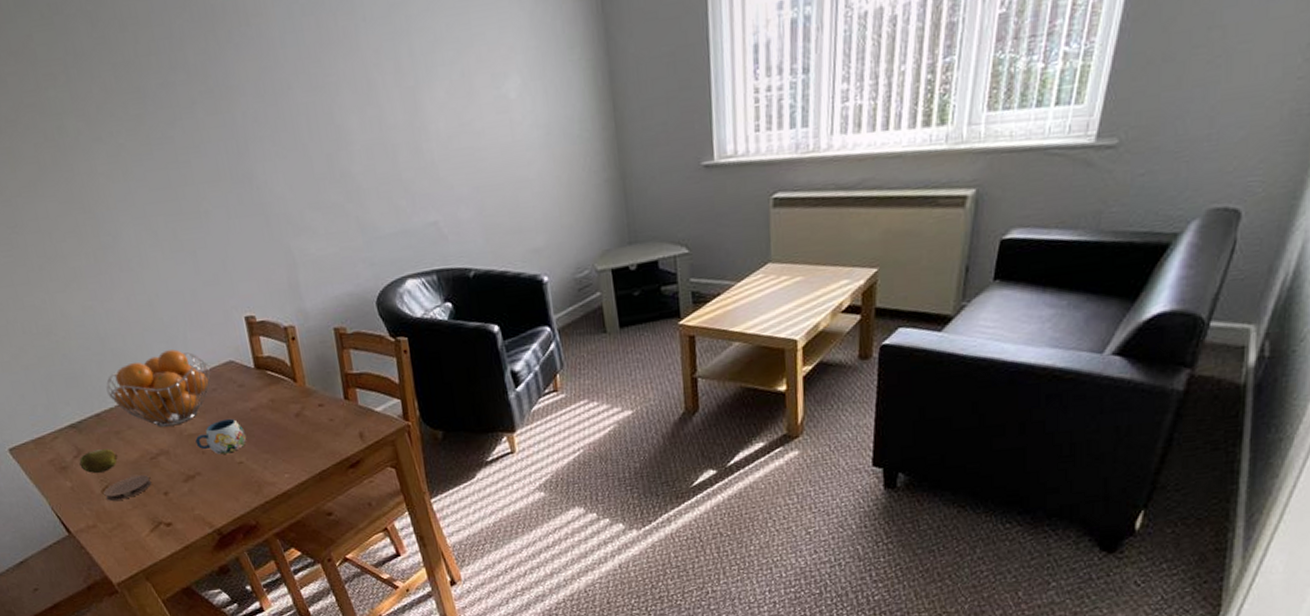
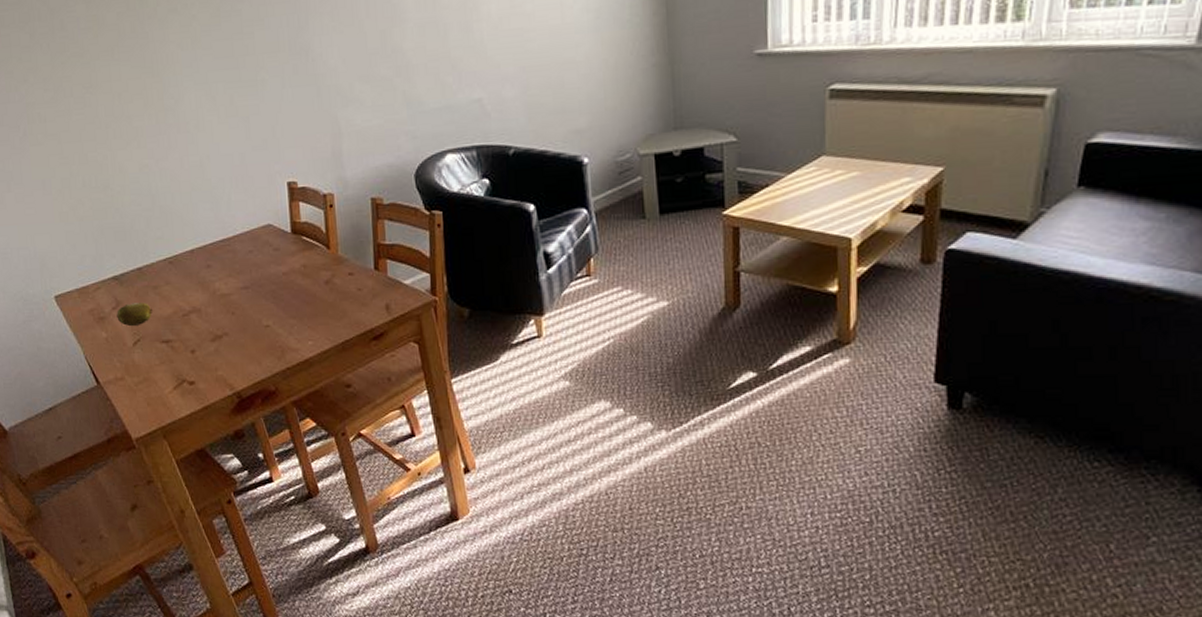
coaster: present [104,475,152,502] -> none [135,331,181,356]
fruit basket: present [106,349,211,427] -> none [151,210,249,285]
mug: present [195,418,247,454] -> none [227,281,276,316]

